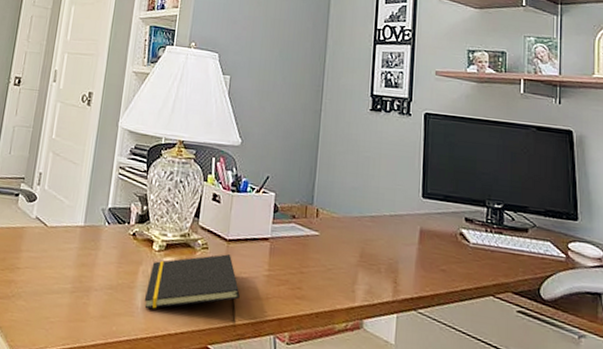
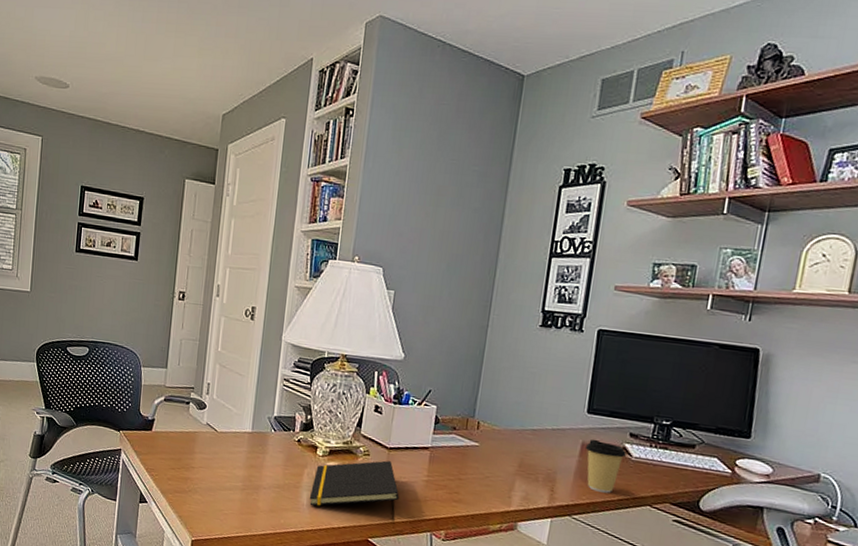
coffee cup: none [423,224,465,284] -> present [585,439,627,494]

